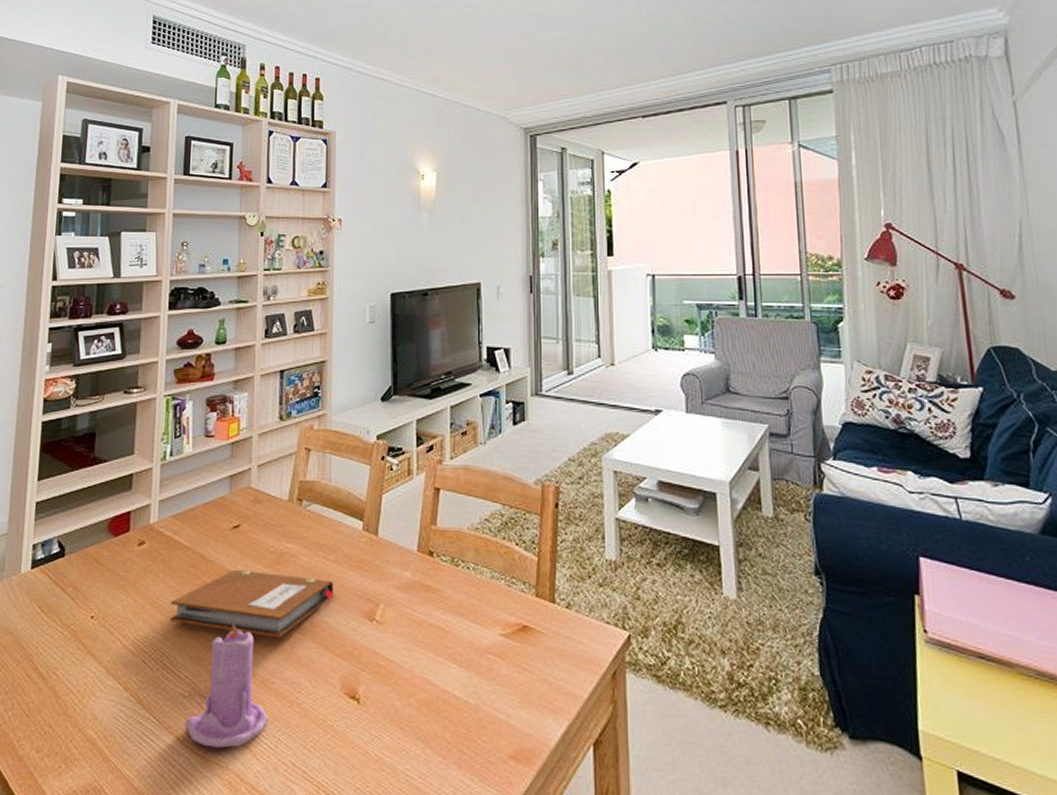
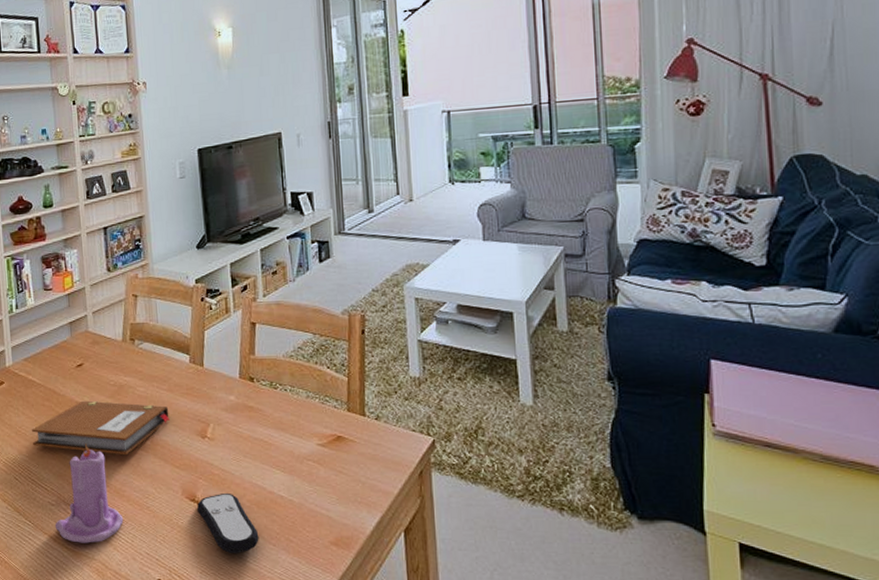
remote control: none [357,689,427,767] -> present [197,492,259,553]

